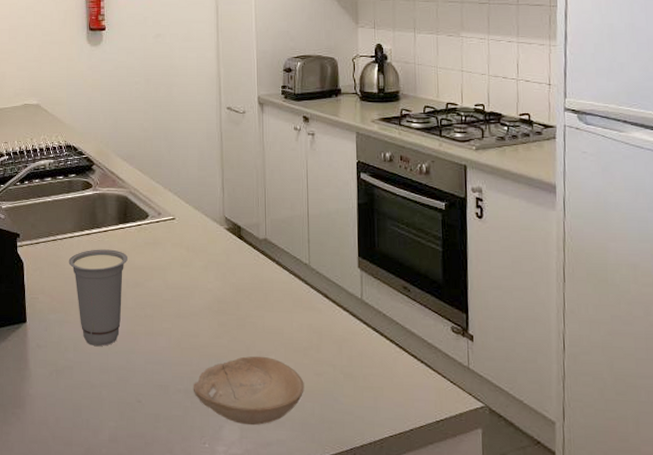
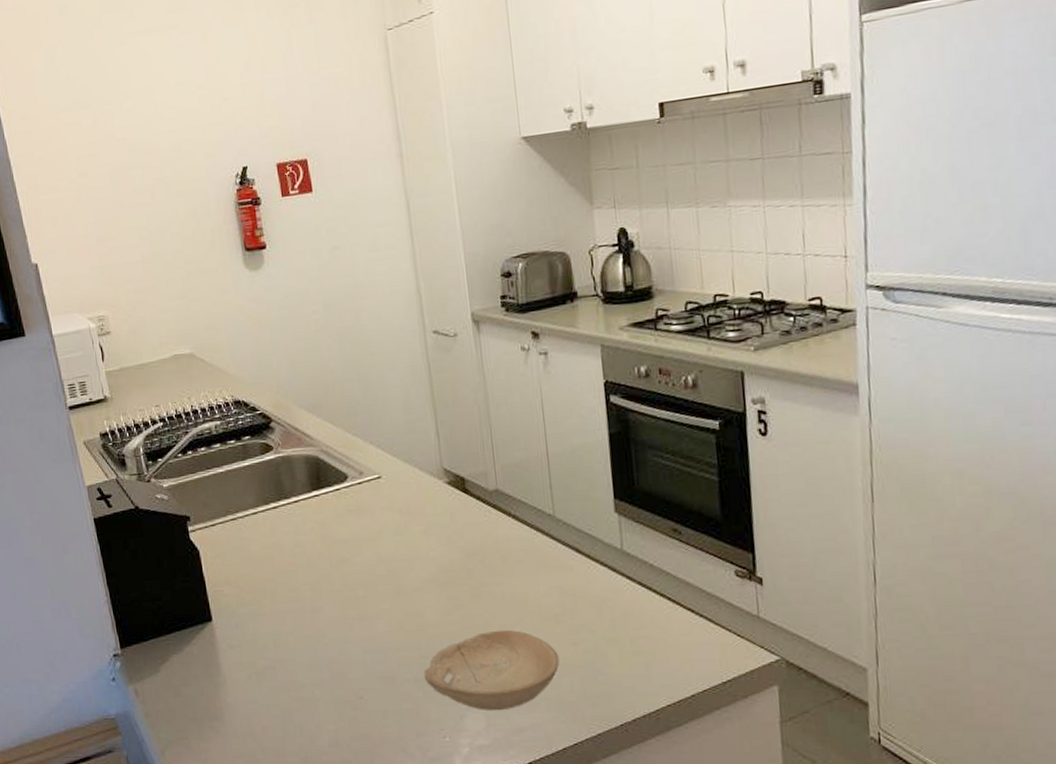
cup: present [68,249,129,346] -> none [254,522,329,639]

